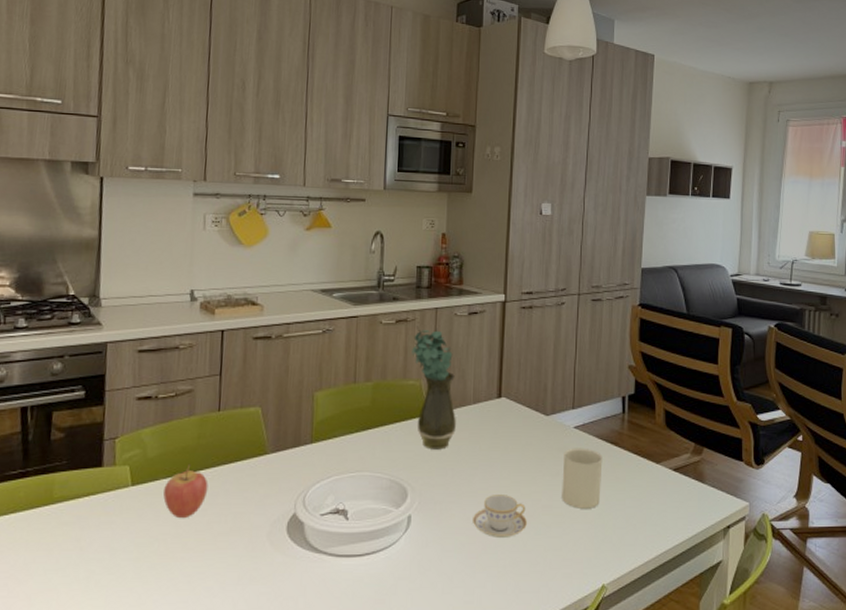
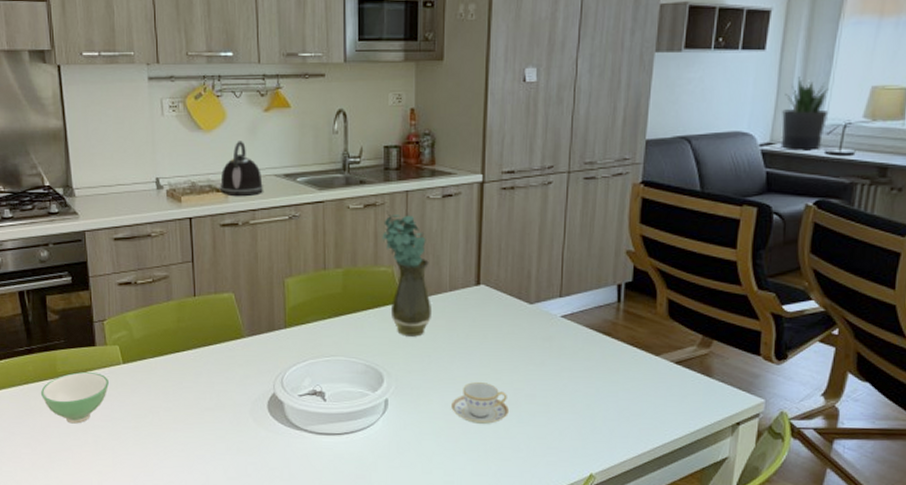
bowl: none [29,497,114,558] -> present [40,372,110,424]
fruit: present [163,463,209,519] -> none [152,344,192,395]
kettle: none [255,257,299,309] -> present [219,141,263,196]
mug: present [562,447,603,509] -> none [547,337,593,399]
planter: none [746,221,780,282] -> present [781,77,829,151]

